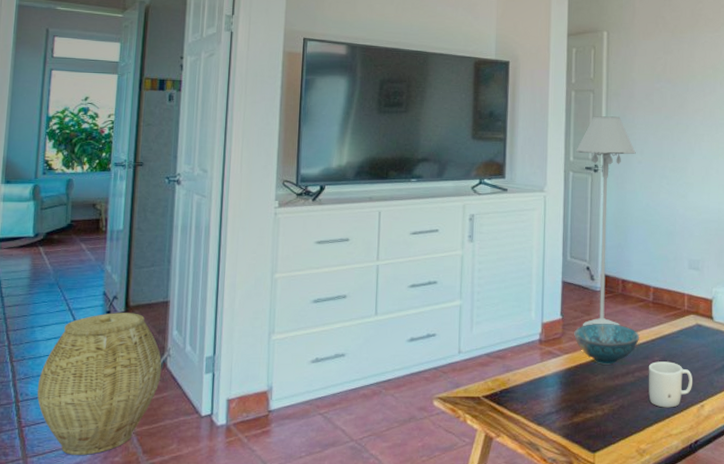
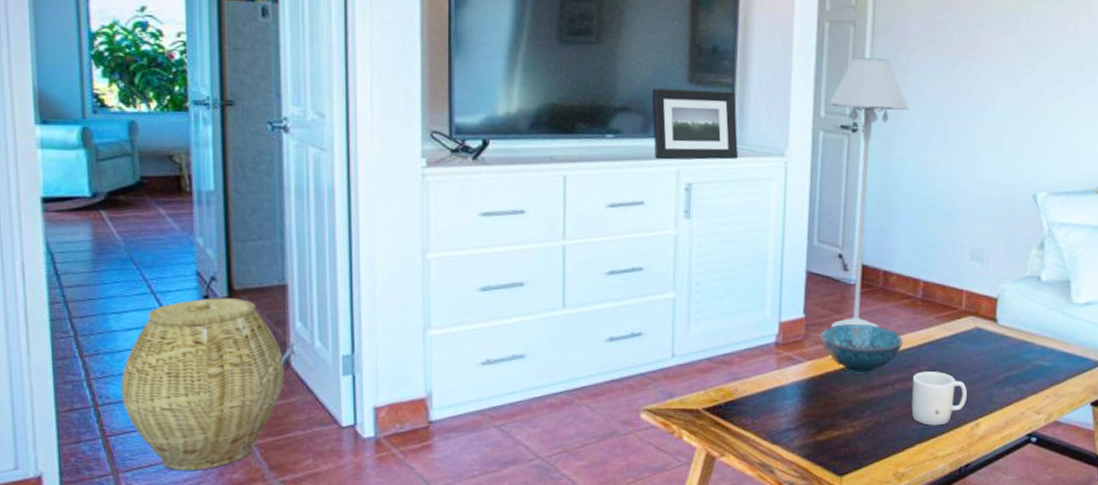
picture frame: none [445,144,509,197] -> present [652,88,738,160]

